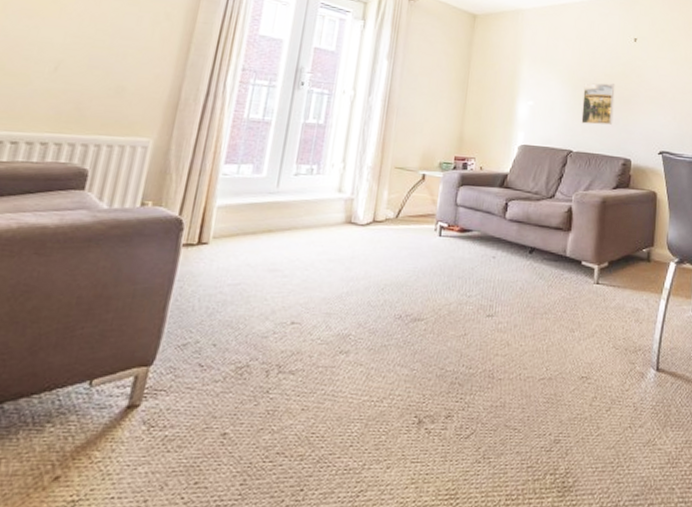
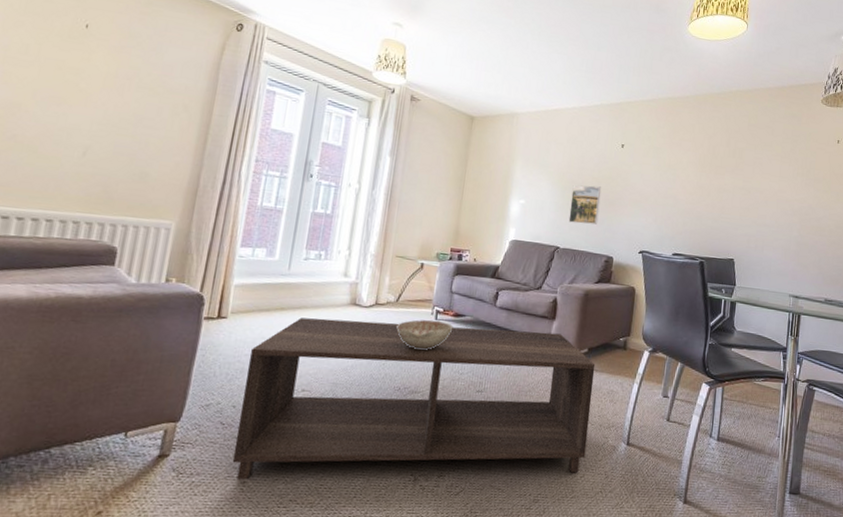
coffee table: none [211,240,617,431] -> present [232,317,596,480]
decorative bowl: none [396,236,459,272] -> present [396,319,454,351]

